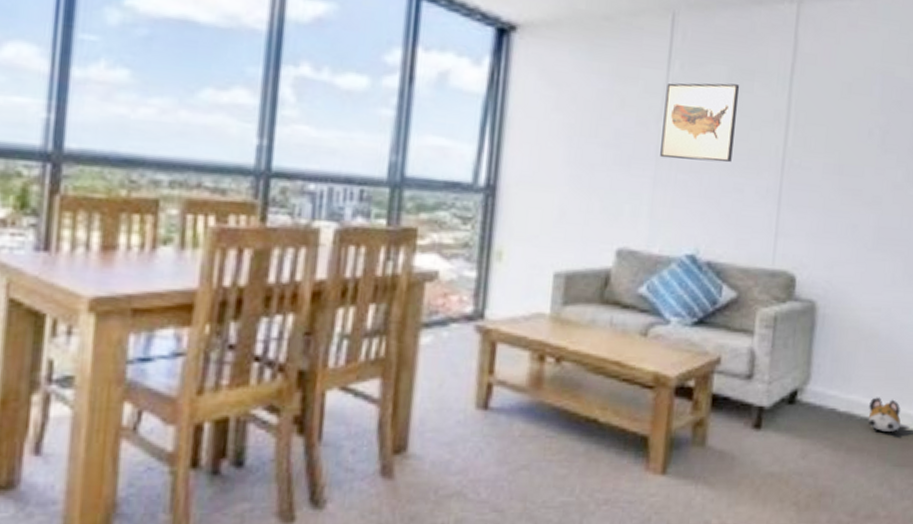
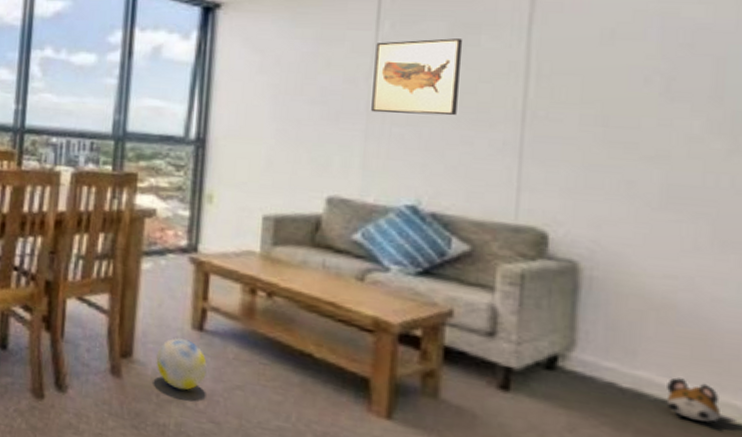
ball: none [434,420,492,481] -> present [156,337,207,391]

